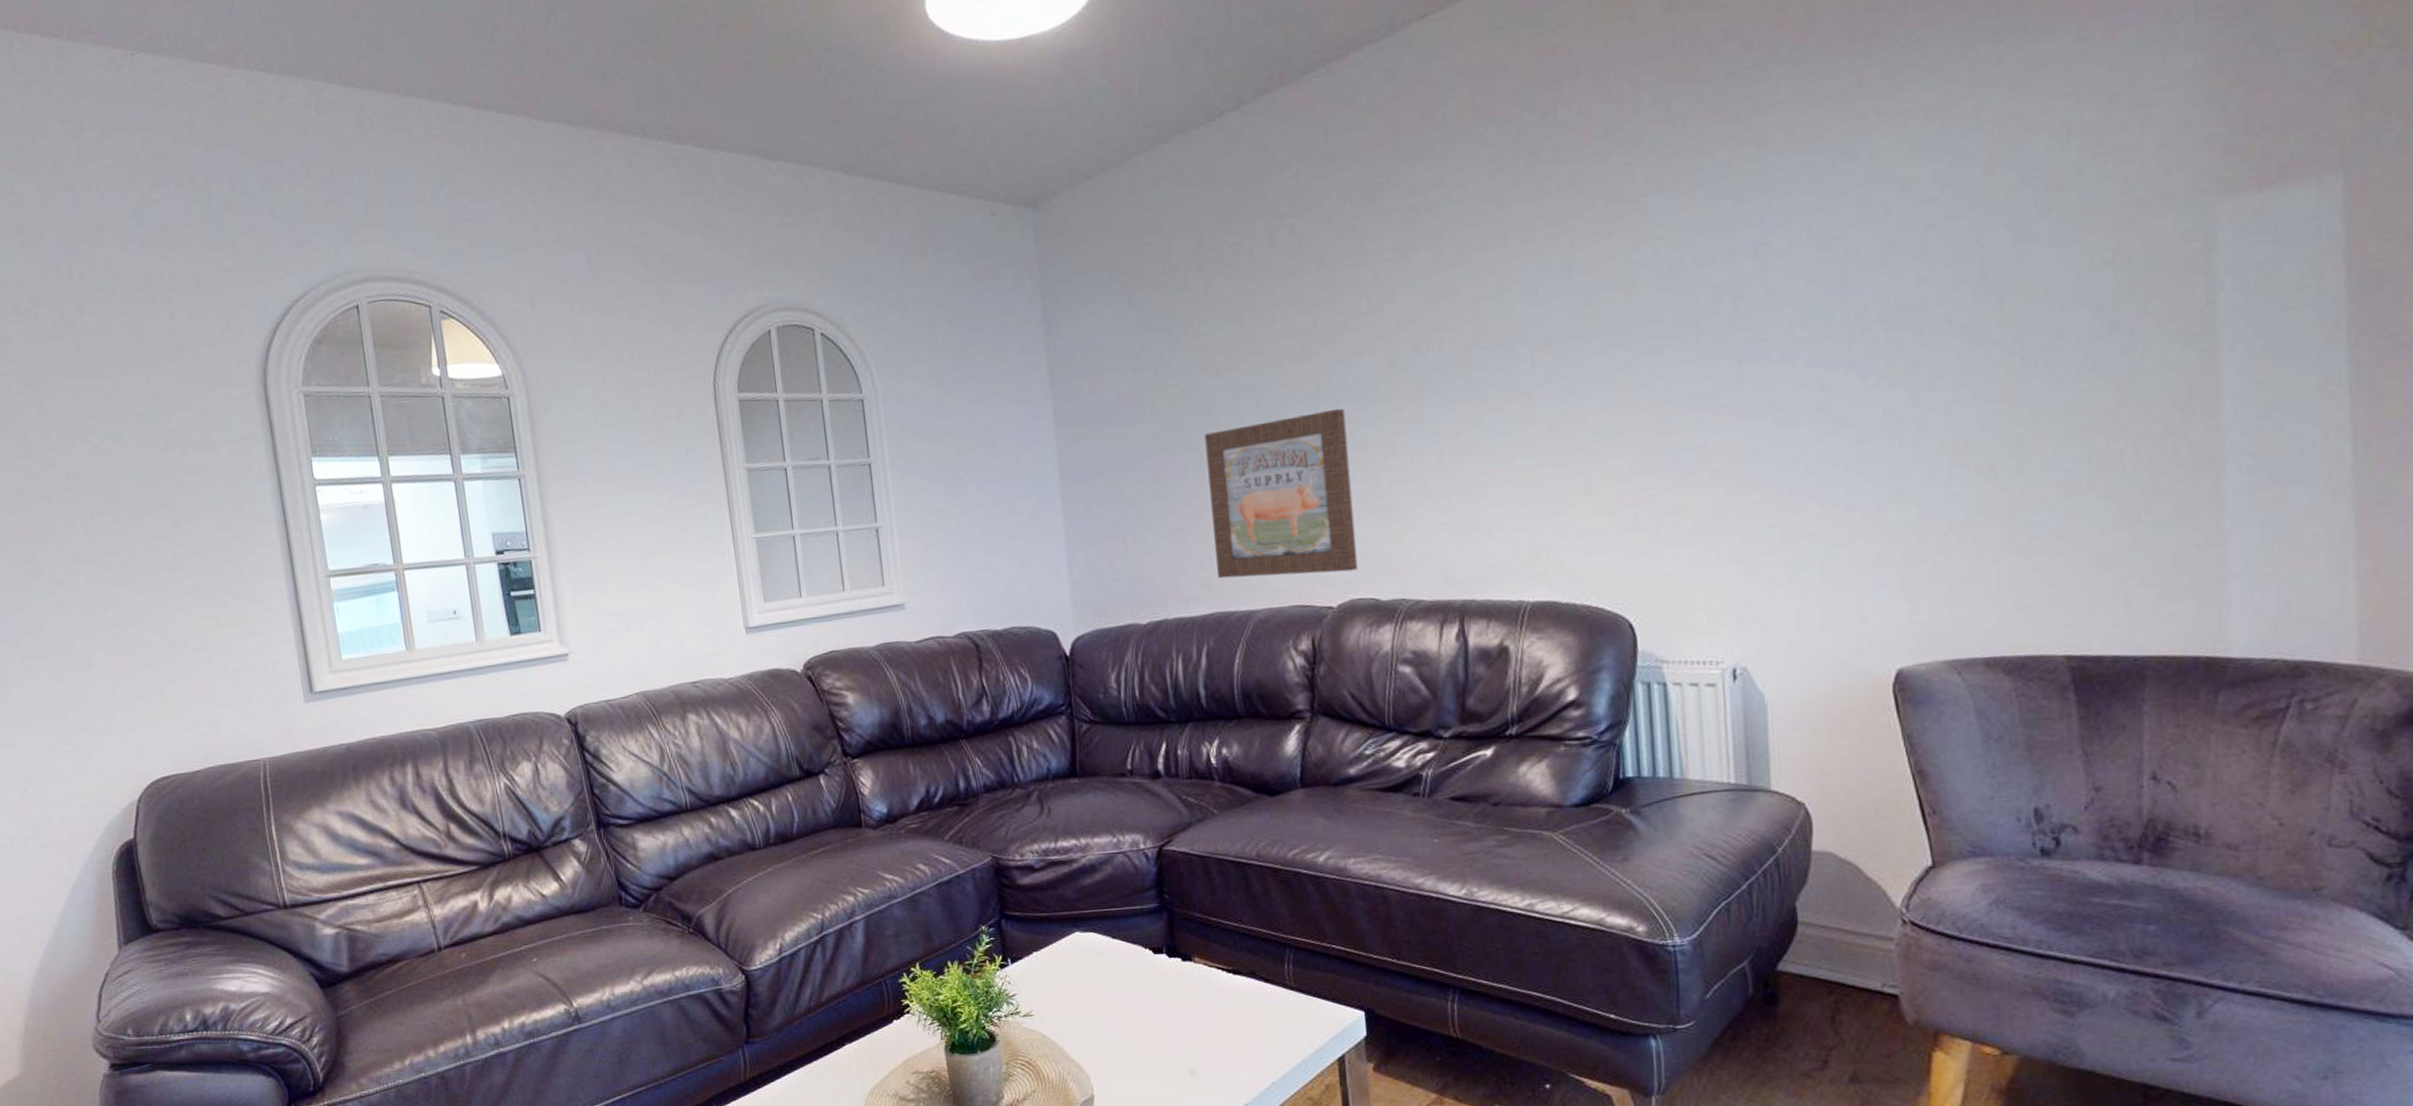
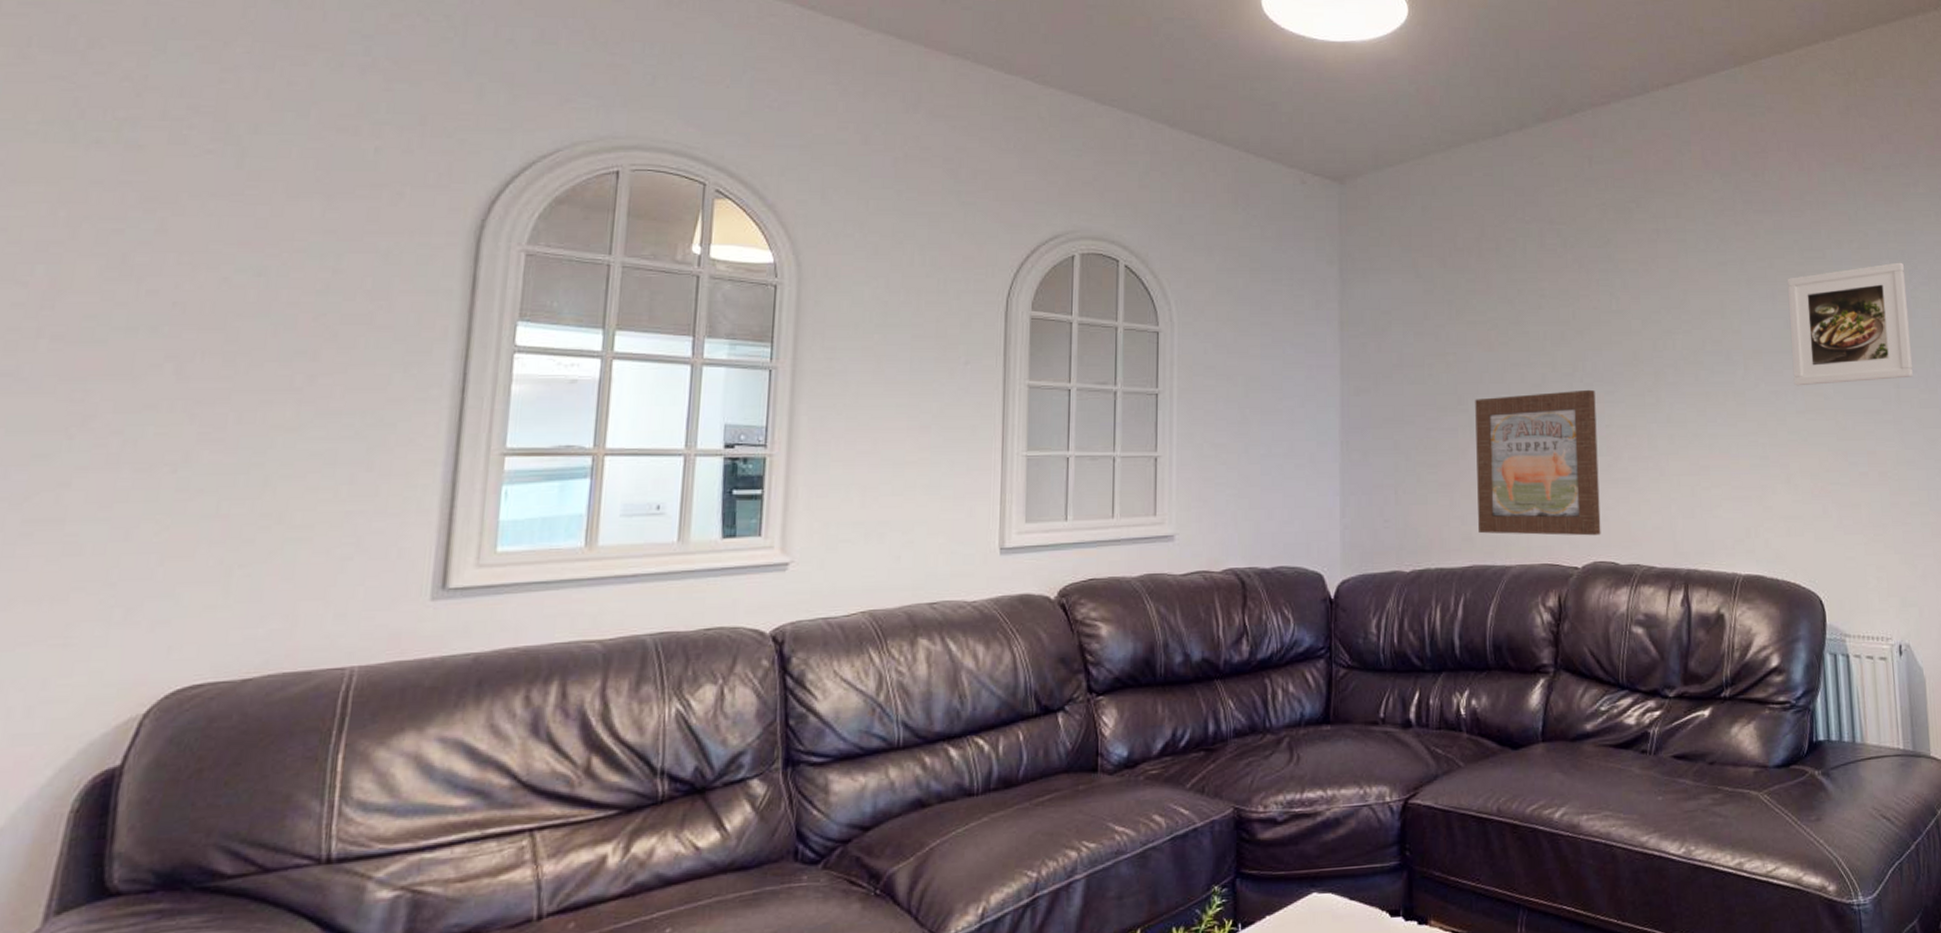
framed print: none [1588,199,1762,376] -> present [1787,262,1913,386]

